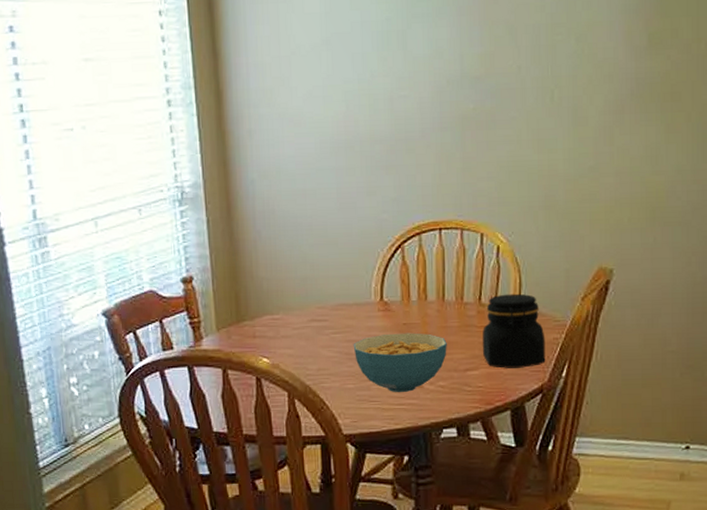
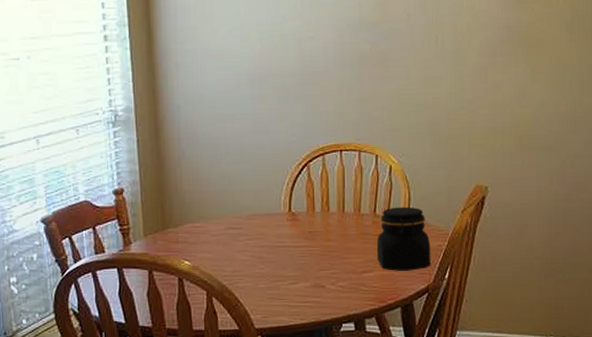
cereal bowl: present [353,333,447,392] -> none [264,240,346,291]

